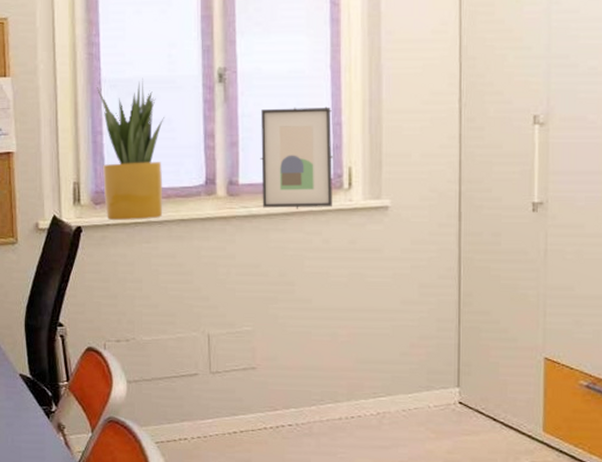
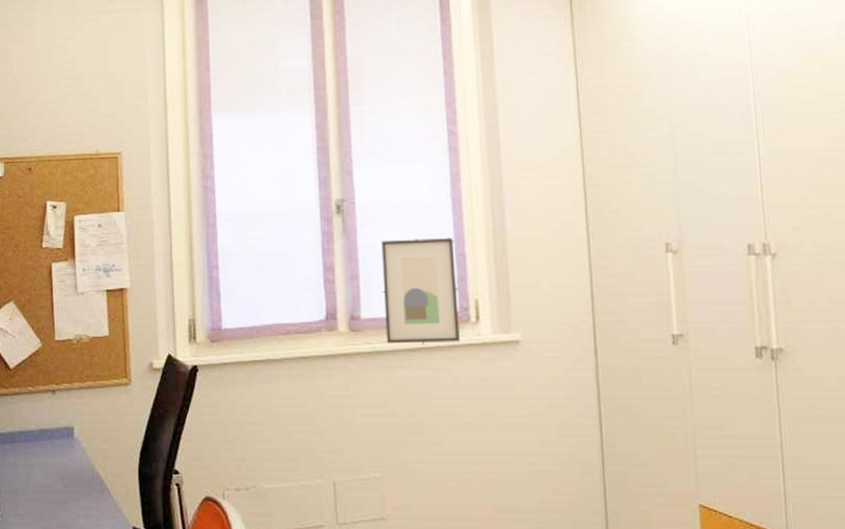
planter: present [96,77,165,220] -> none [211,210,283,358]

